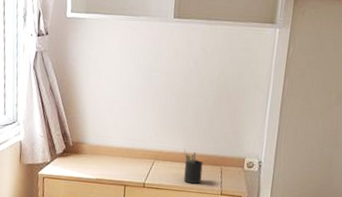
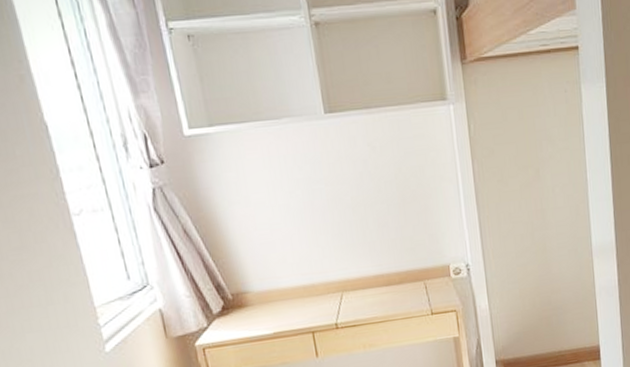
pen holder: present [183,148,203,184] -> none [374,269,405,311]

